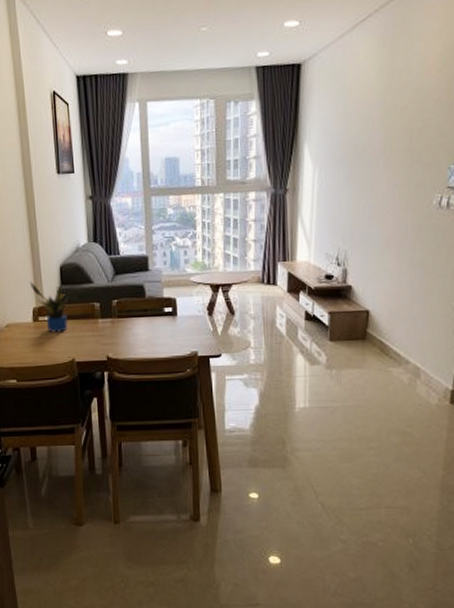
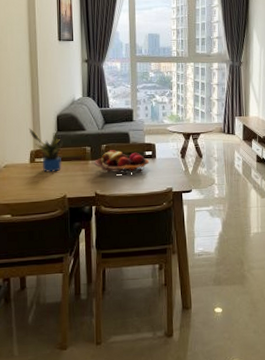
fruit basket: none [105,306,170,336] -> present [94,150,150,175]

